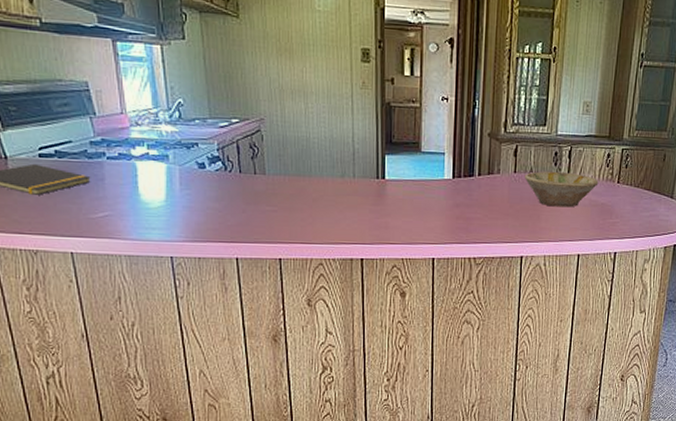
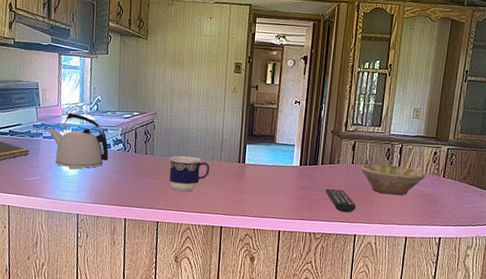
kettle: none [111,123,205,199] -> present [47,113,109,170]
cup: none [287,173,341,220] -> present [169,155,210,192]
remote control: none [484,204,521,231] -> present [325,188,356,213]

